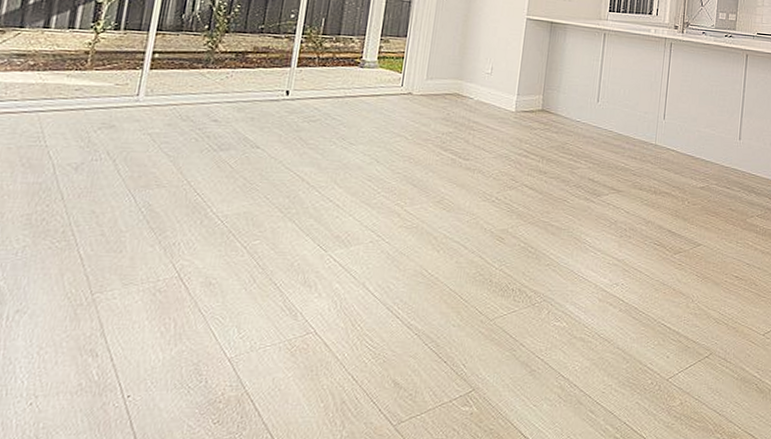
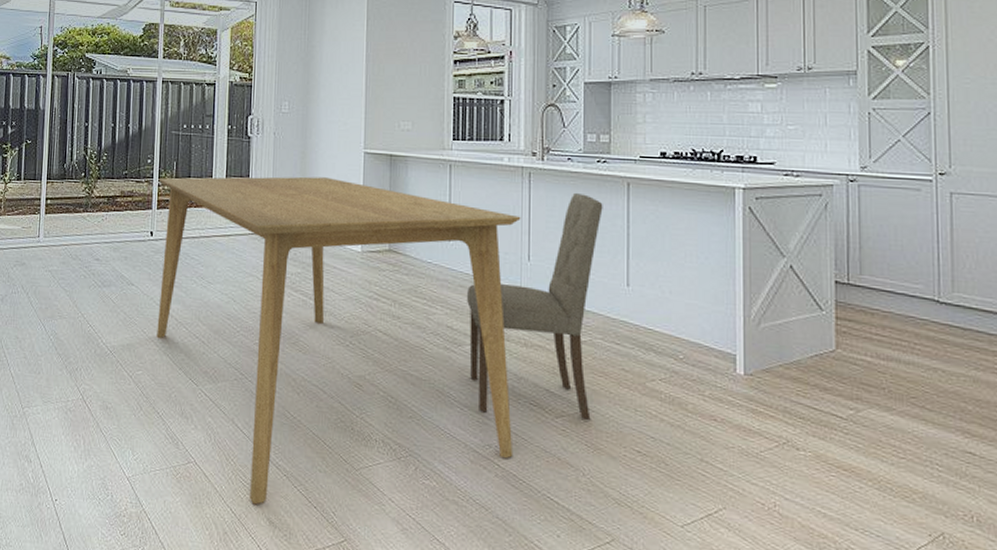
dining table: none [282,34,661,368] -> present [157,176,521,505]
dining chair: none [605,61,727,255] -> present [467,192,603,420]

